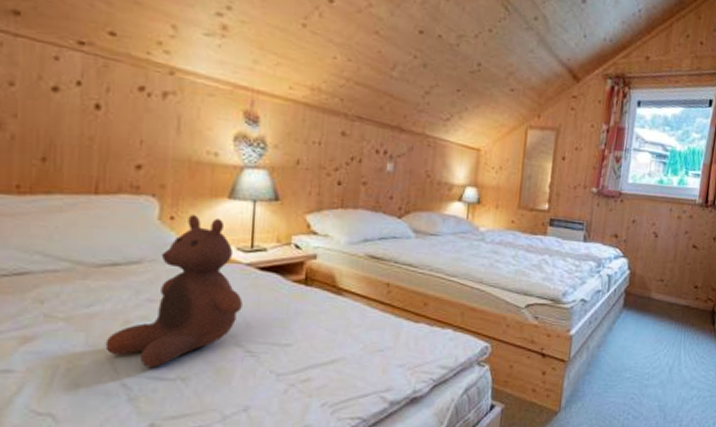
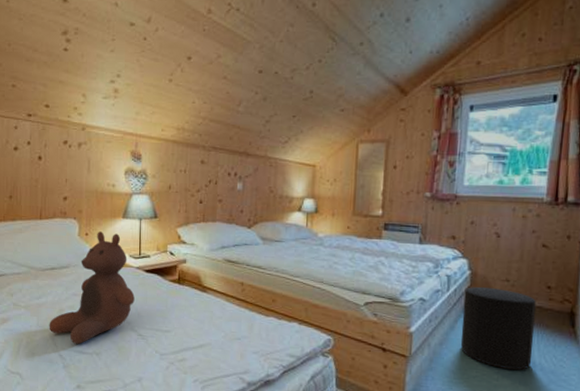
stool: none [617,287,685,370] -> present [460,287,536,371]

